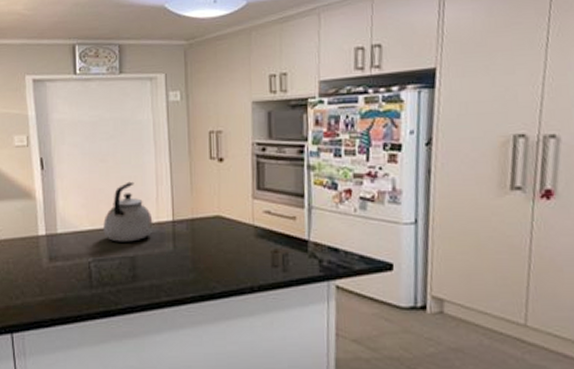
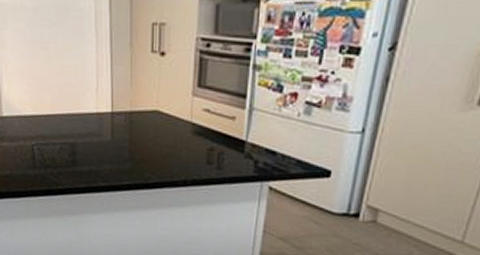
kettle: present [103,181,153,242] -> none [45,70,93,129]

